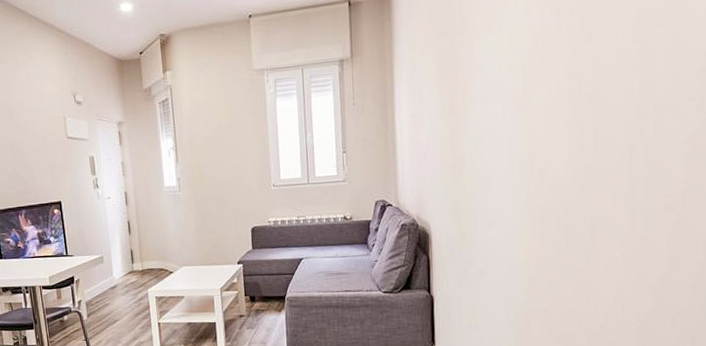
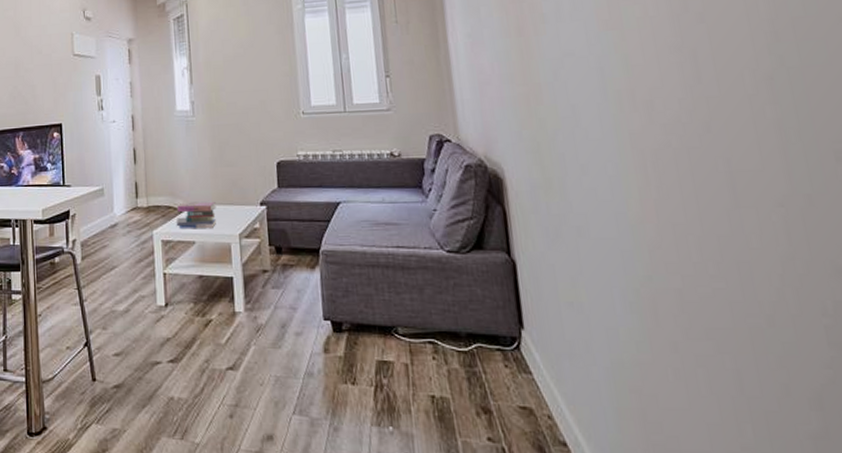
books: none [168,263,201,286] -> present [177,201,216,229]

